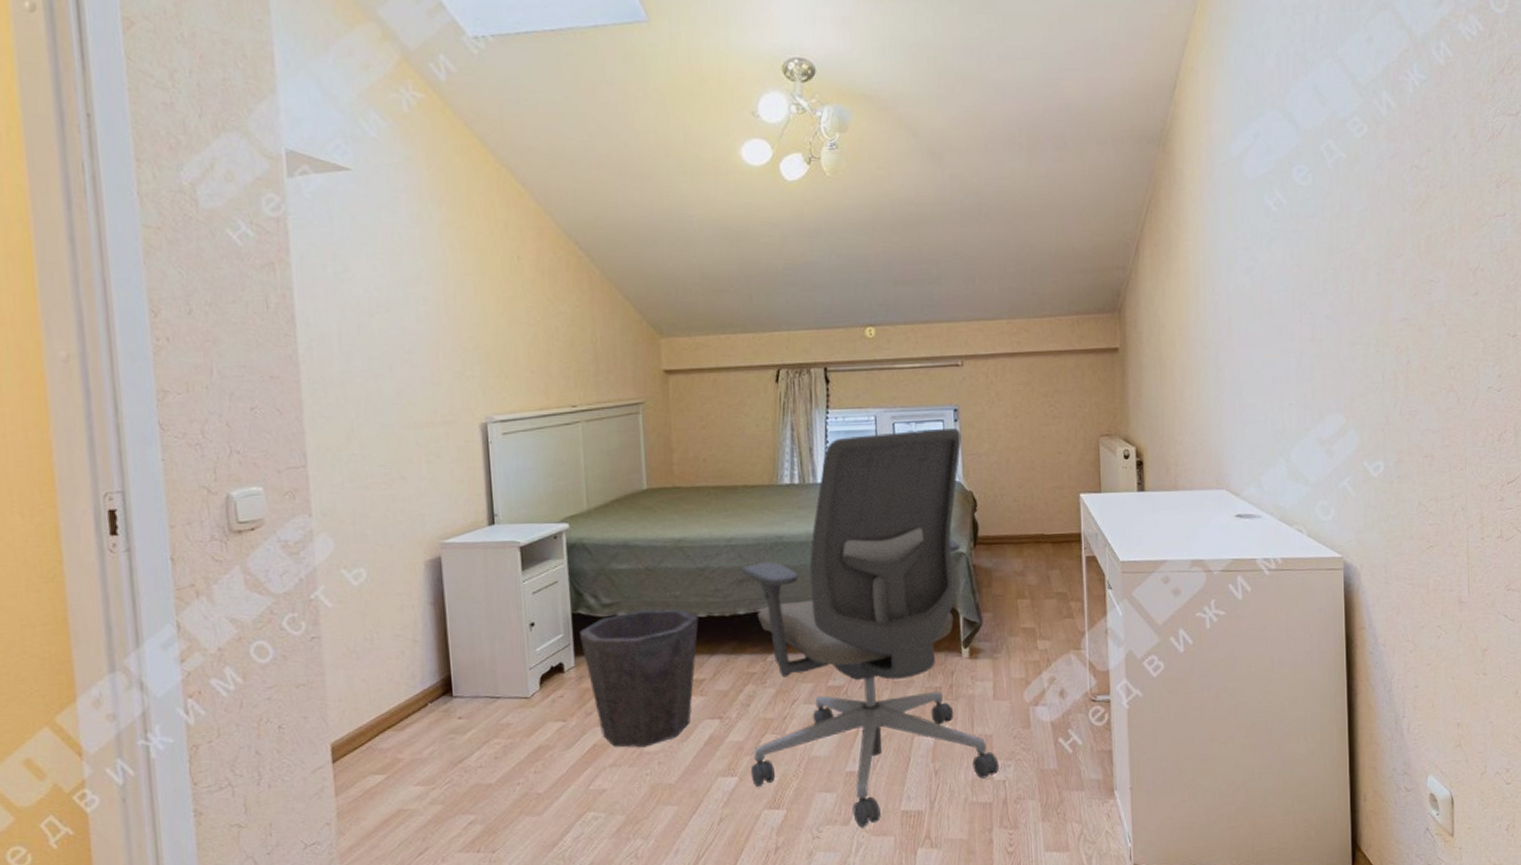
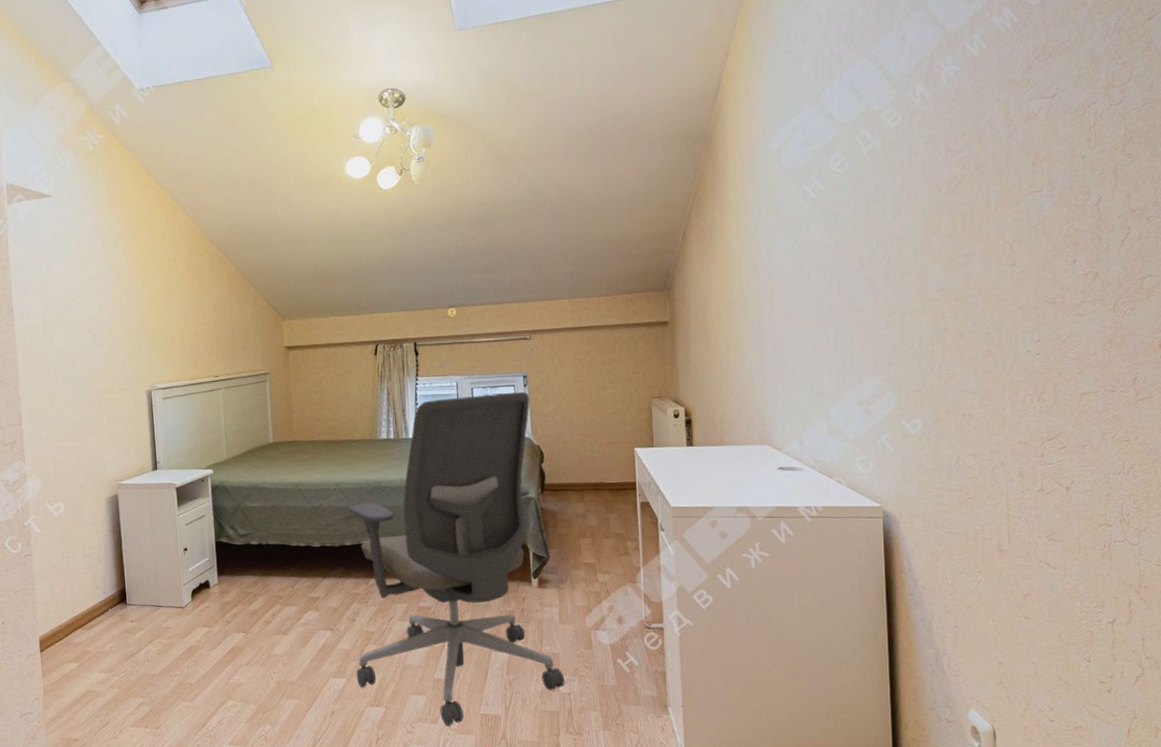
waste bin: present [578,608,699,748] -> none [221,539,314,651]

